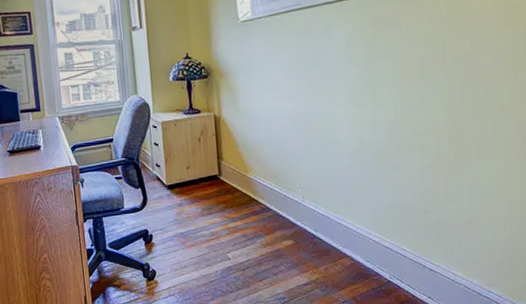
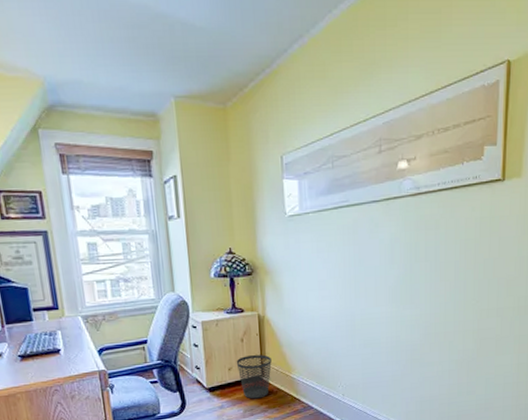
wastebasket: none [194,154,228,198] -> present [236,354,272,399]

